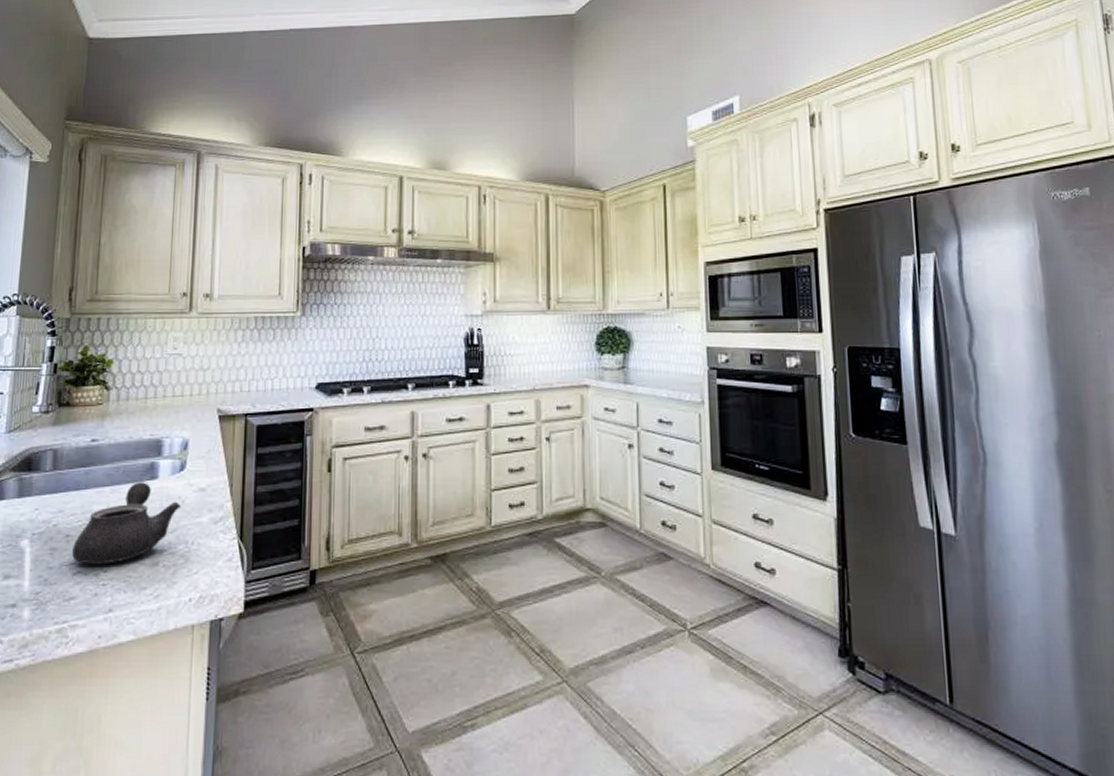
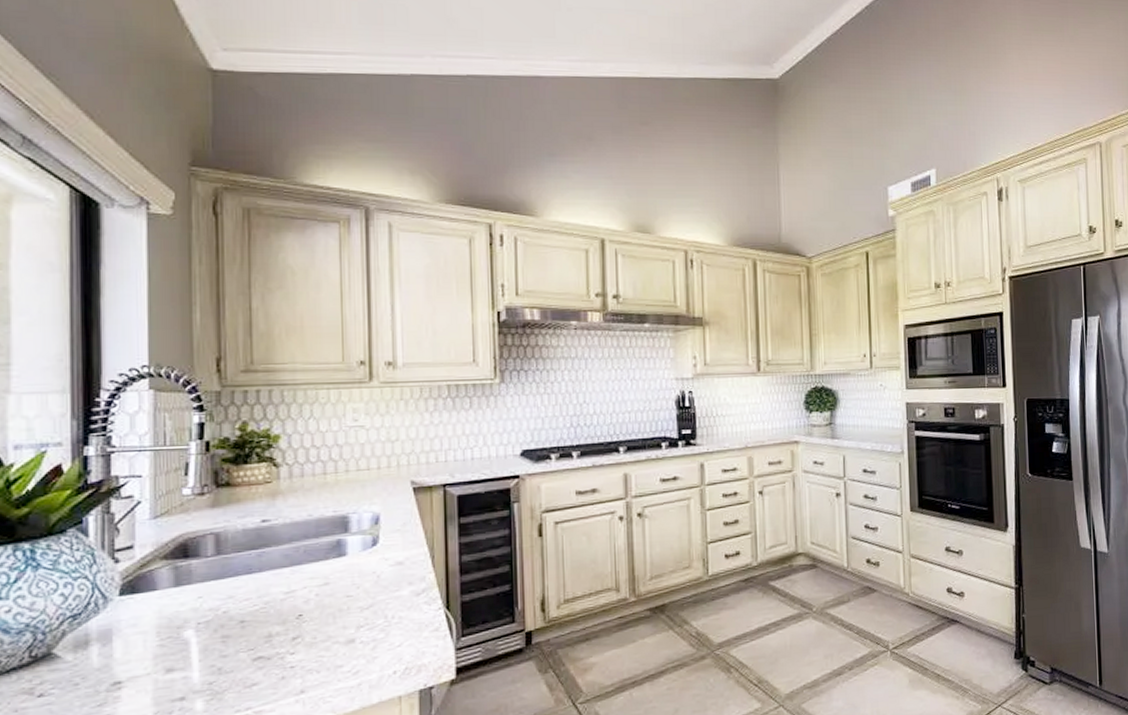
teapot: present [71,482,181,565] -> none [248,560,376,649]

